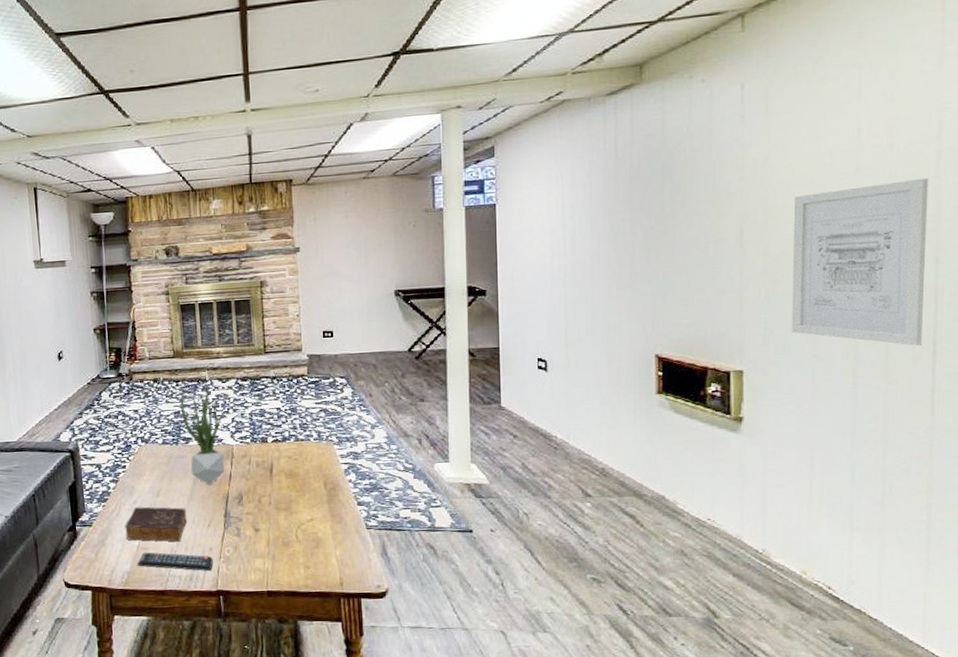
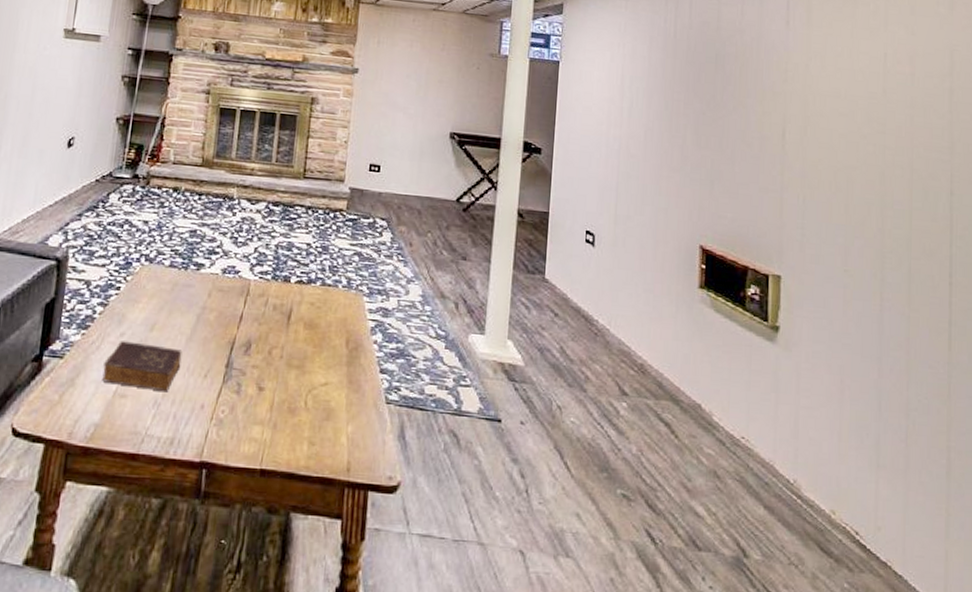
remote control: present [137,552,213,572] -> none [109,400,203,436]
potted plant: present [179,385,225,485] -> none [196,205,243,325]
wall art: present [791,177,929,346] -> none [825,106,943,276]

